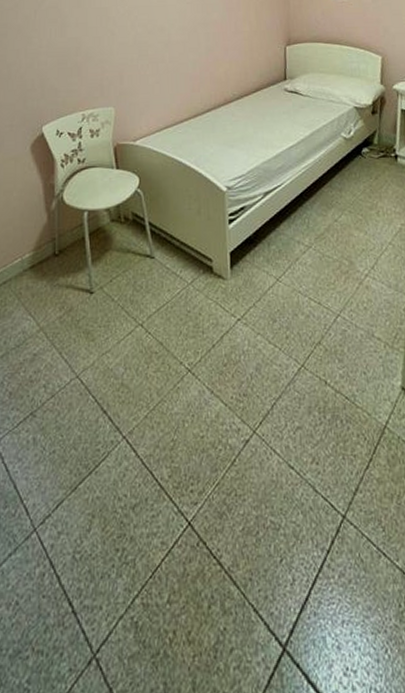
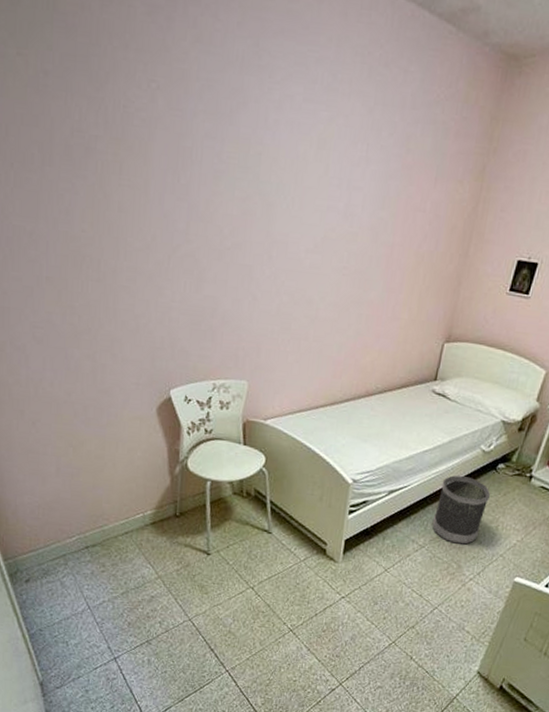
wastebasket: none [313,166,363,238] -> present [432,475,491,545]

